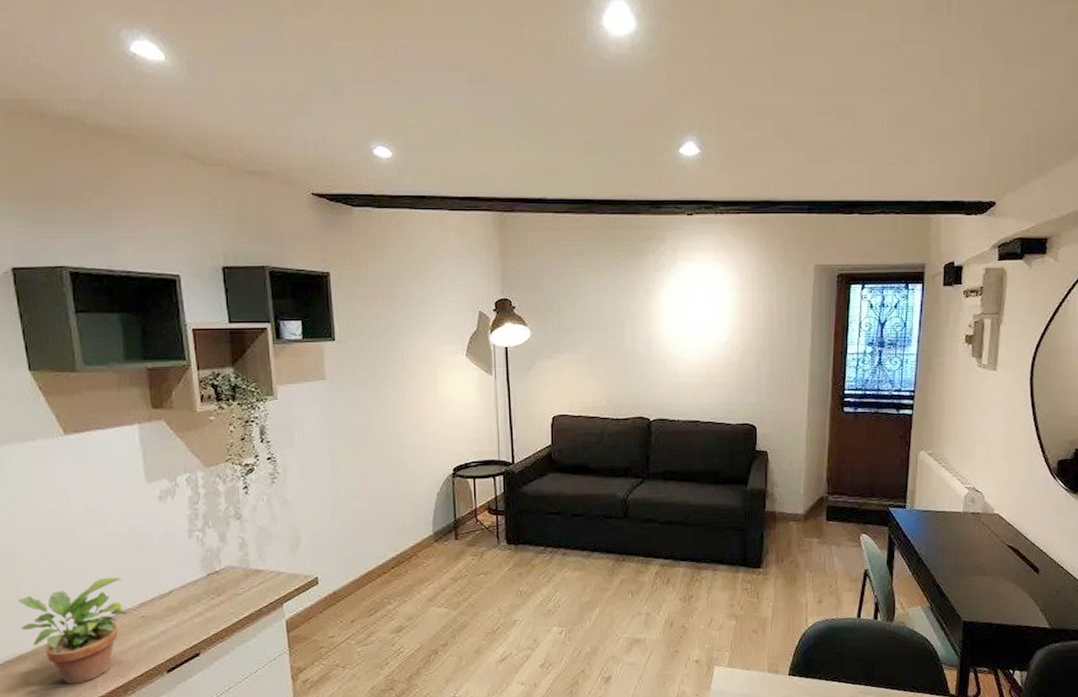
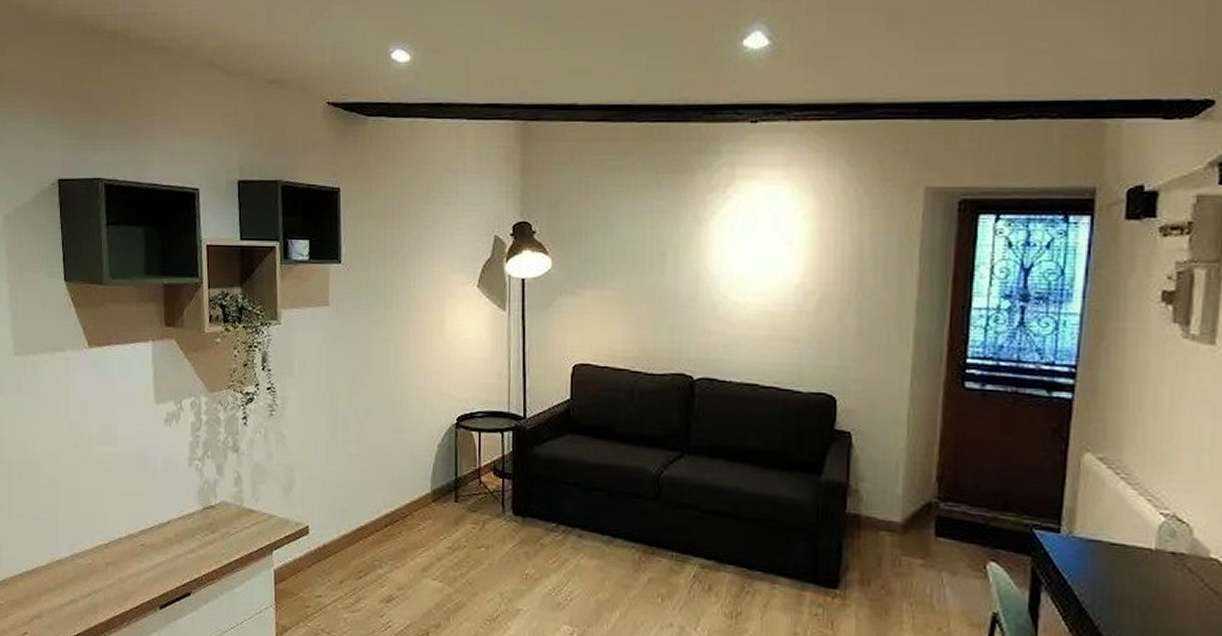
potted plant: present [18,577,128,684] -> none [38,498,130,607]

